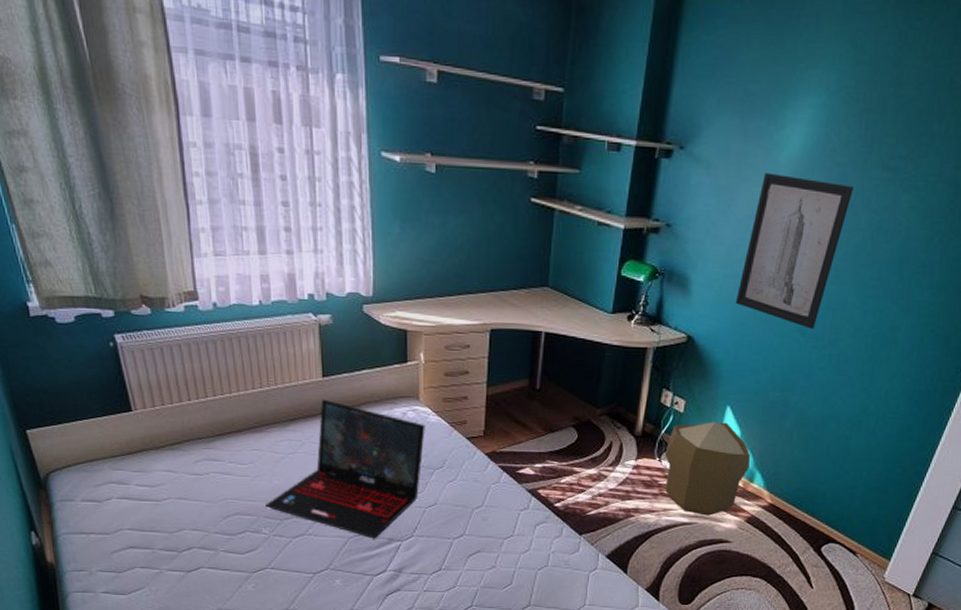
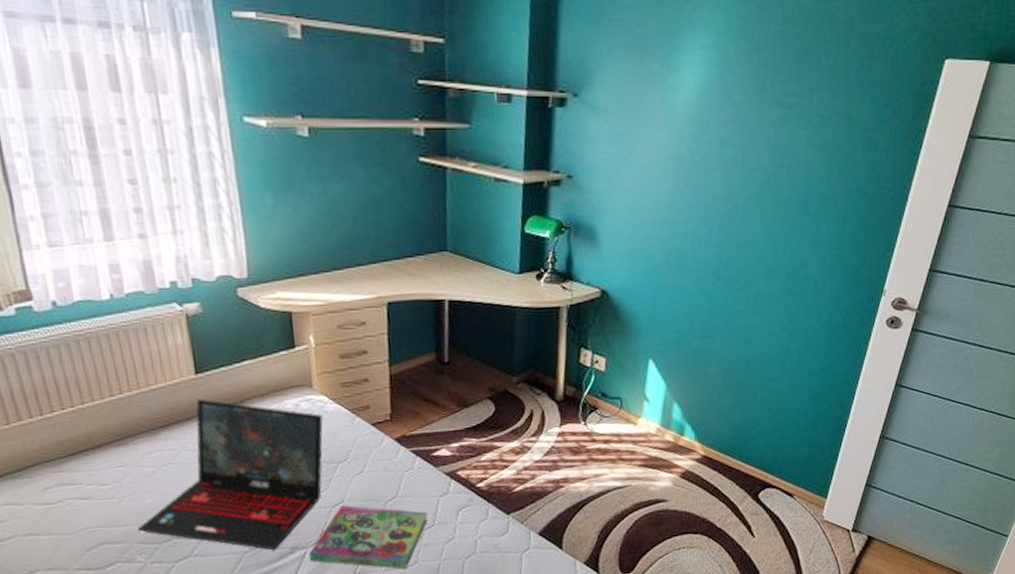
book: none [404,508,509,571] -> present [309,505,428,569]
pouf: present [664,422,751,516] -> none [589,376,679,477]
wall art: present [735,172,853,330] -> none [646,116,752,273]

